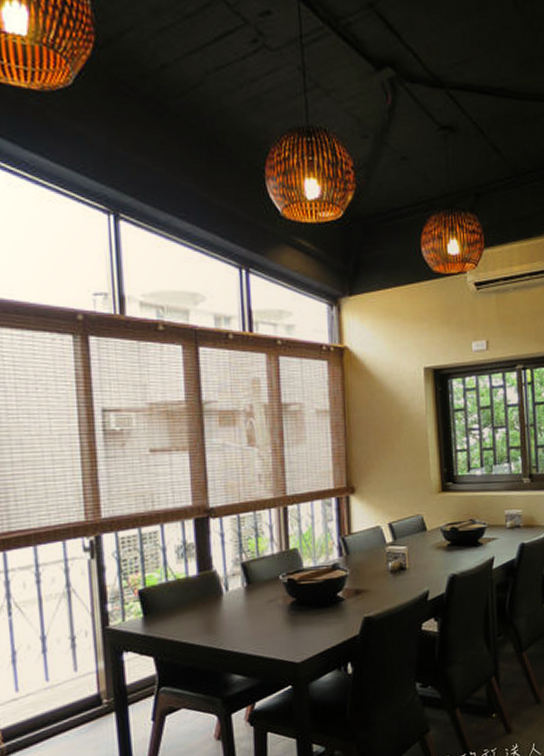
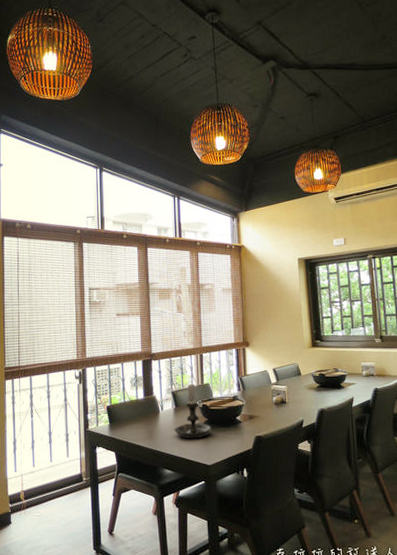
candle holder: none [244,546,301,629] -> present [173,381,211,439]

